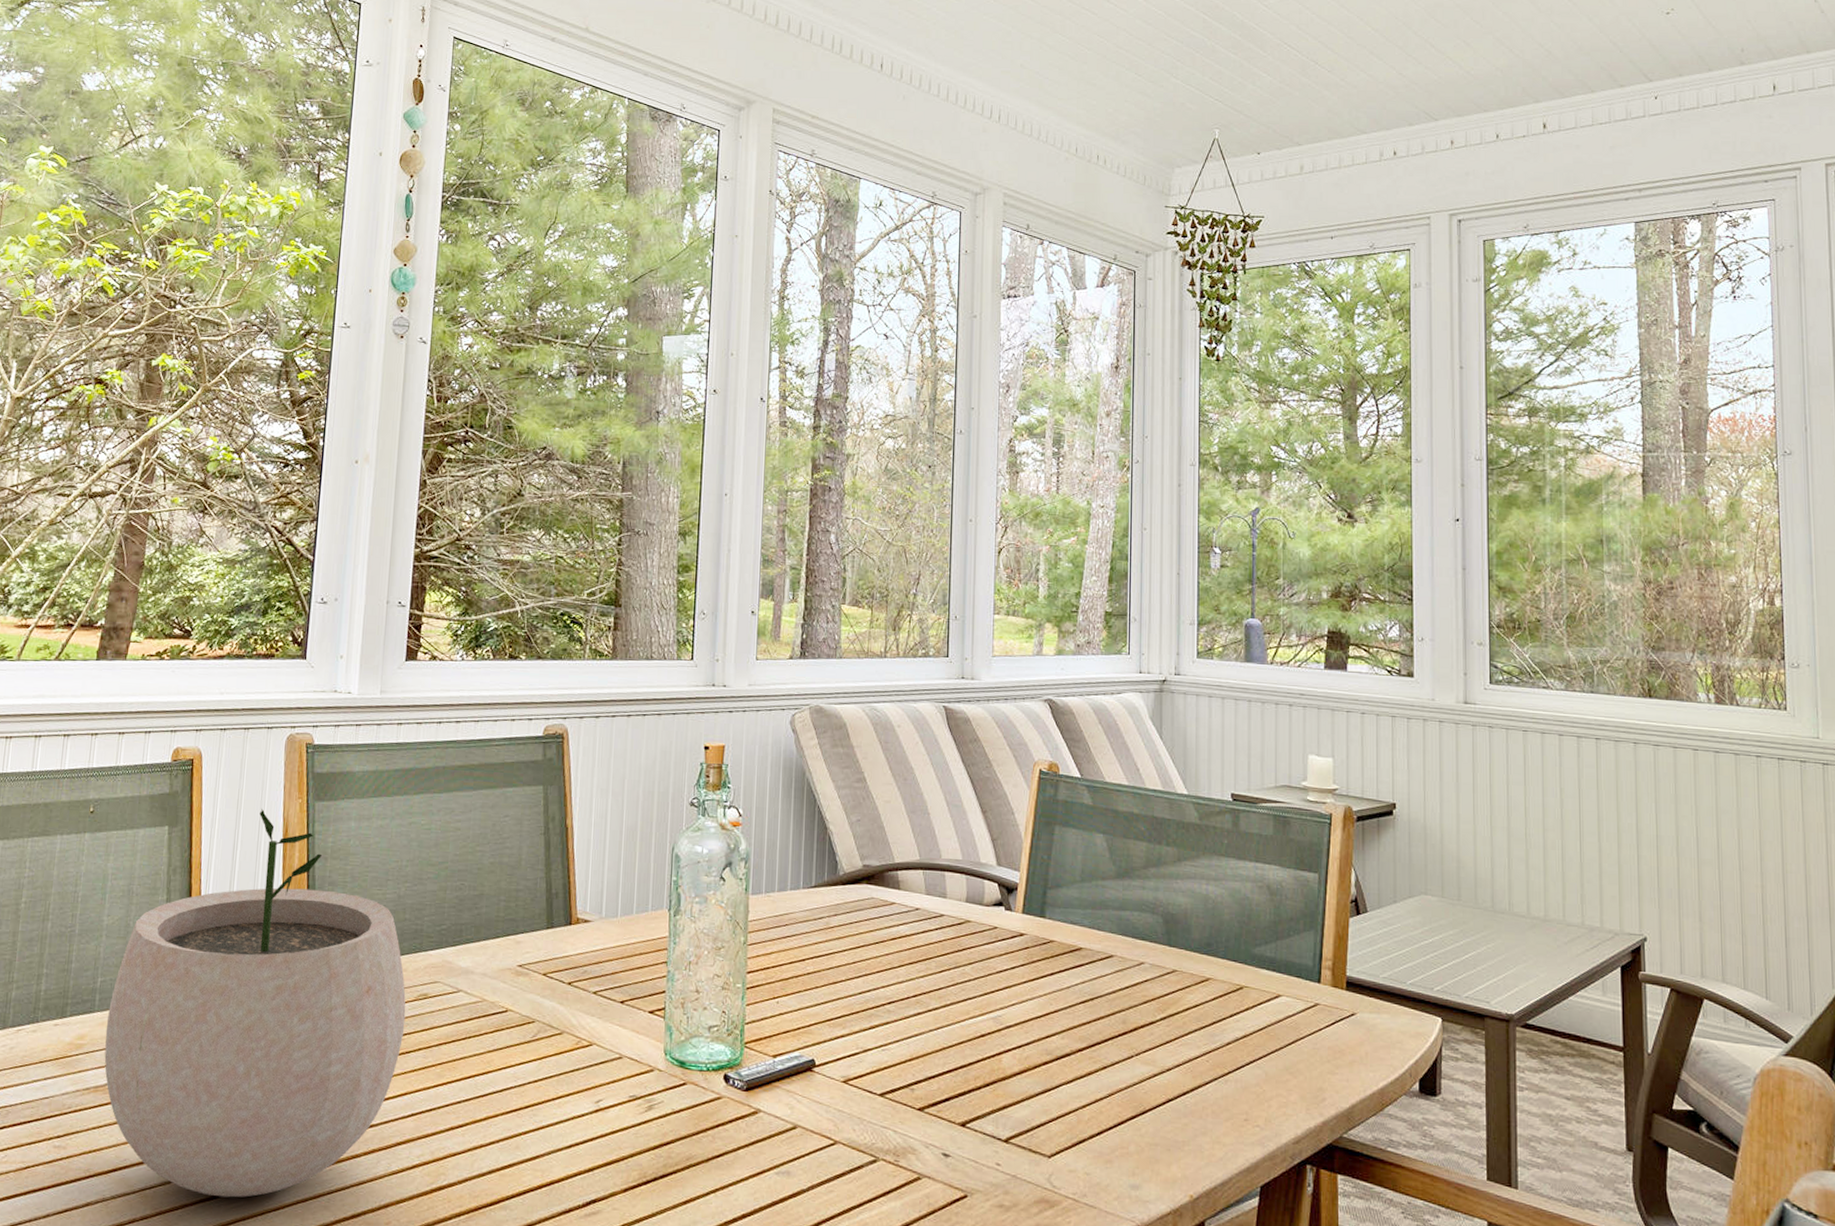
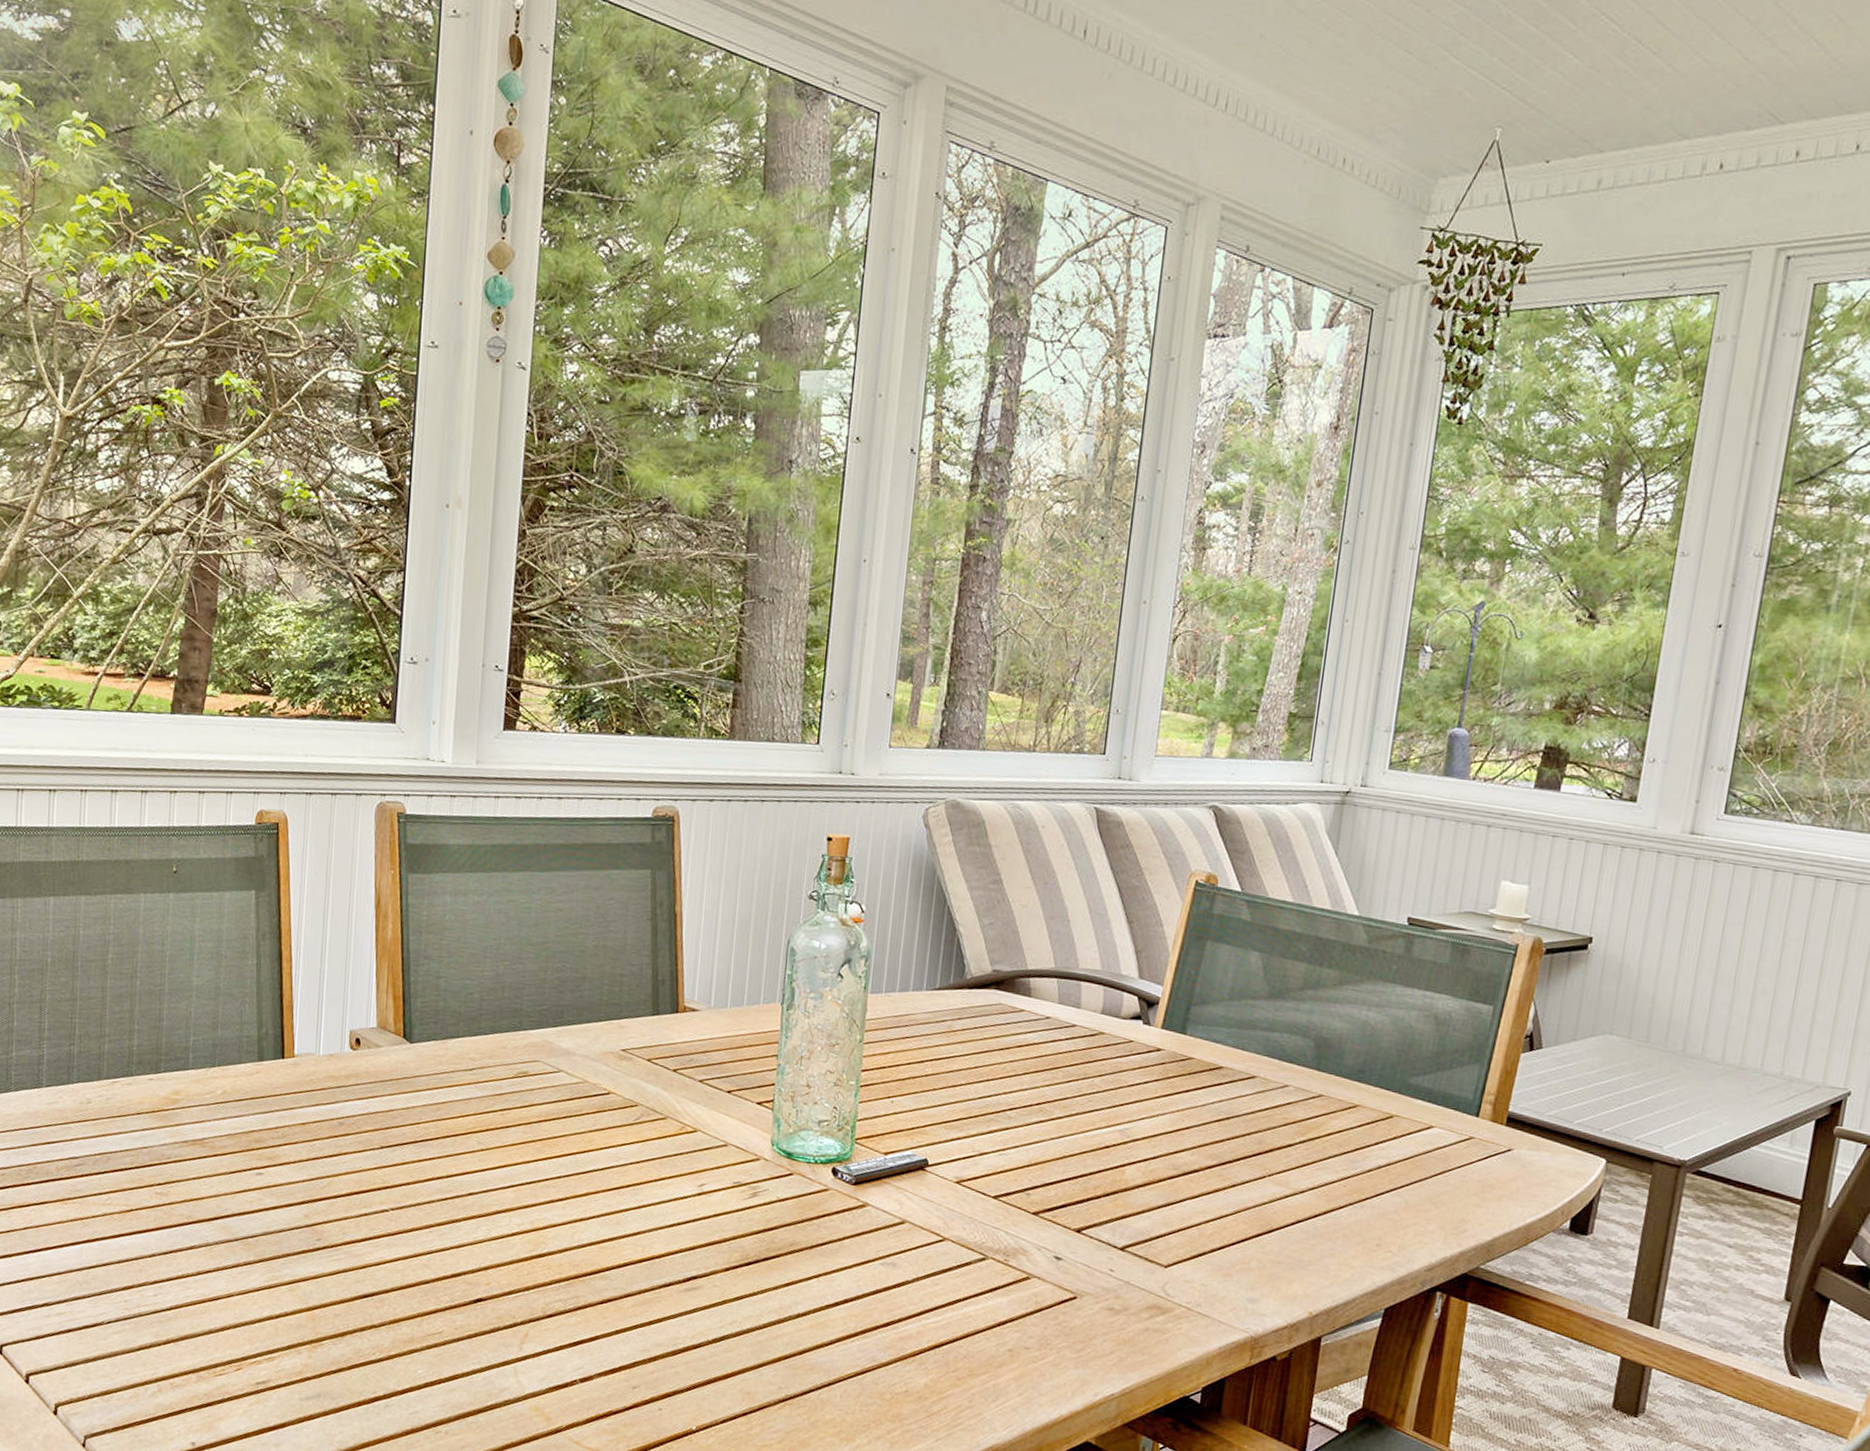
plant pot: present [104,808,406,1198] -> none [200,877,505,1252]

